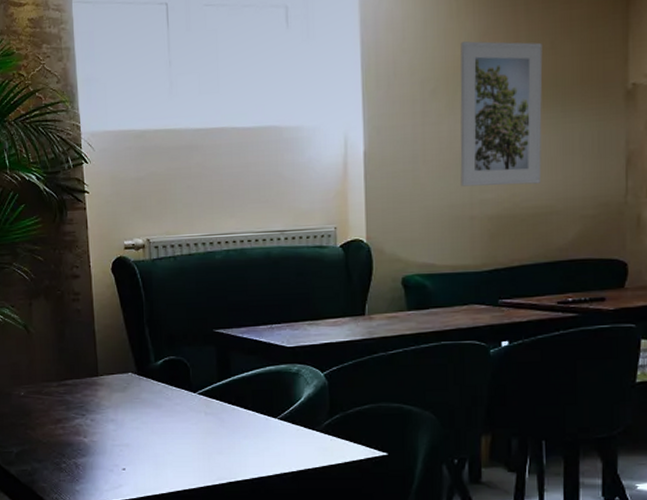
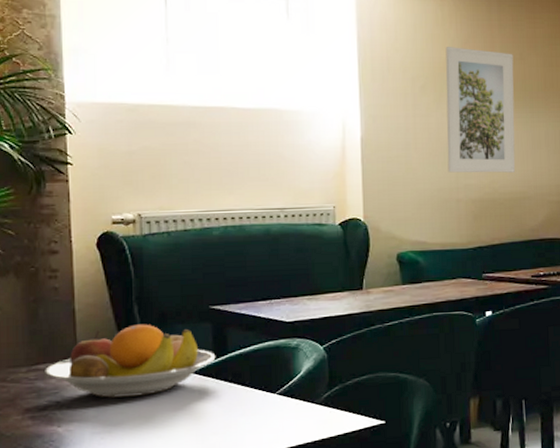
fruit bowl: none [72,345,220,414] -> present [45,324,216,398]

